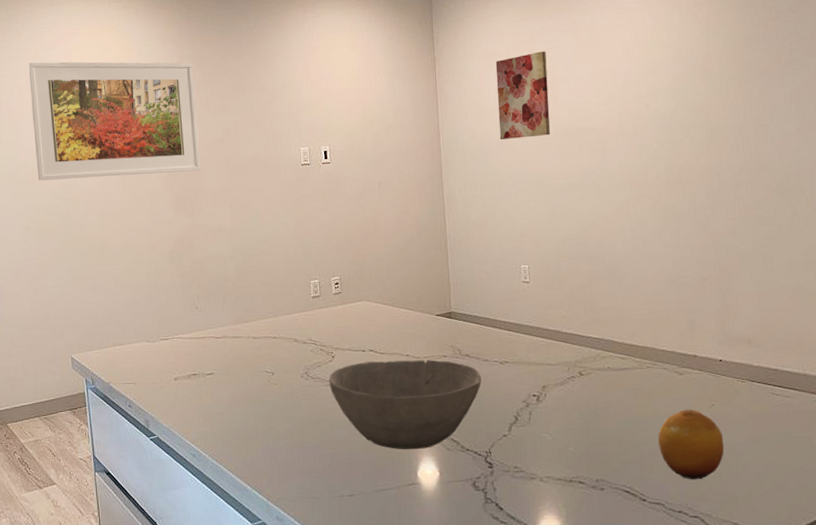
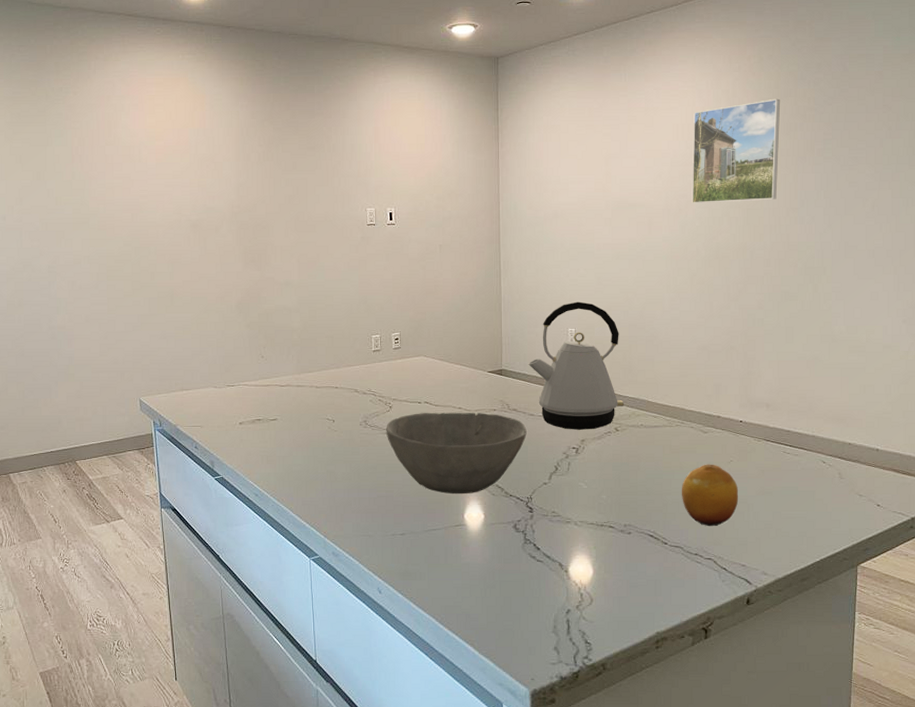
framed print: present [27,61,202,181] -> none [99,109,271,228]
kettle: none [479,235,588,376] -> present [528,301,625,430]
wall art: present [495,51,550,140] -> none [555,128,603,211]
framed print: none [644,9,742,125] -> present [692,98,781,203]

